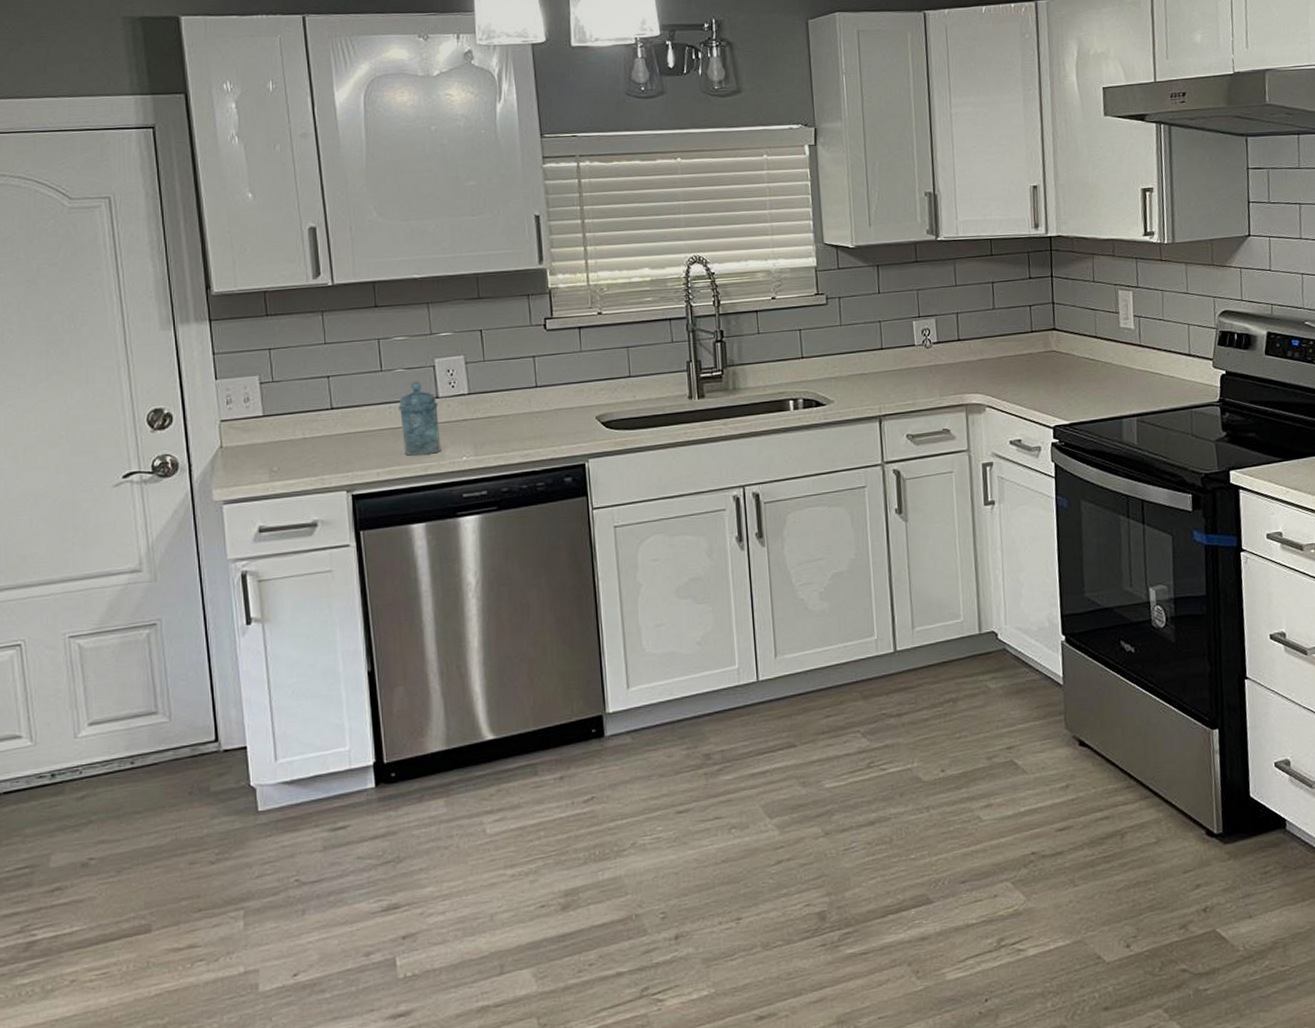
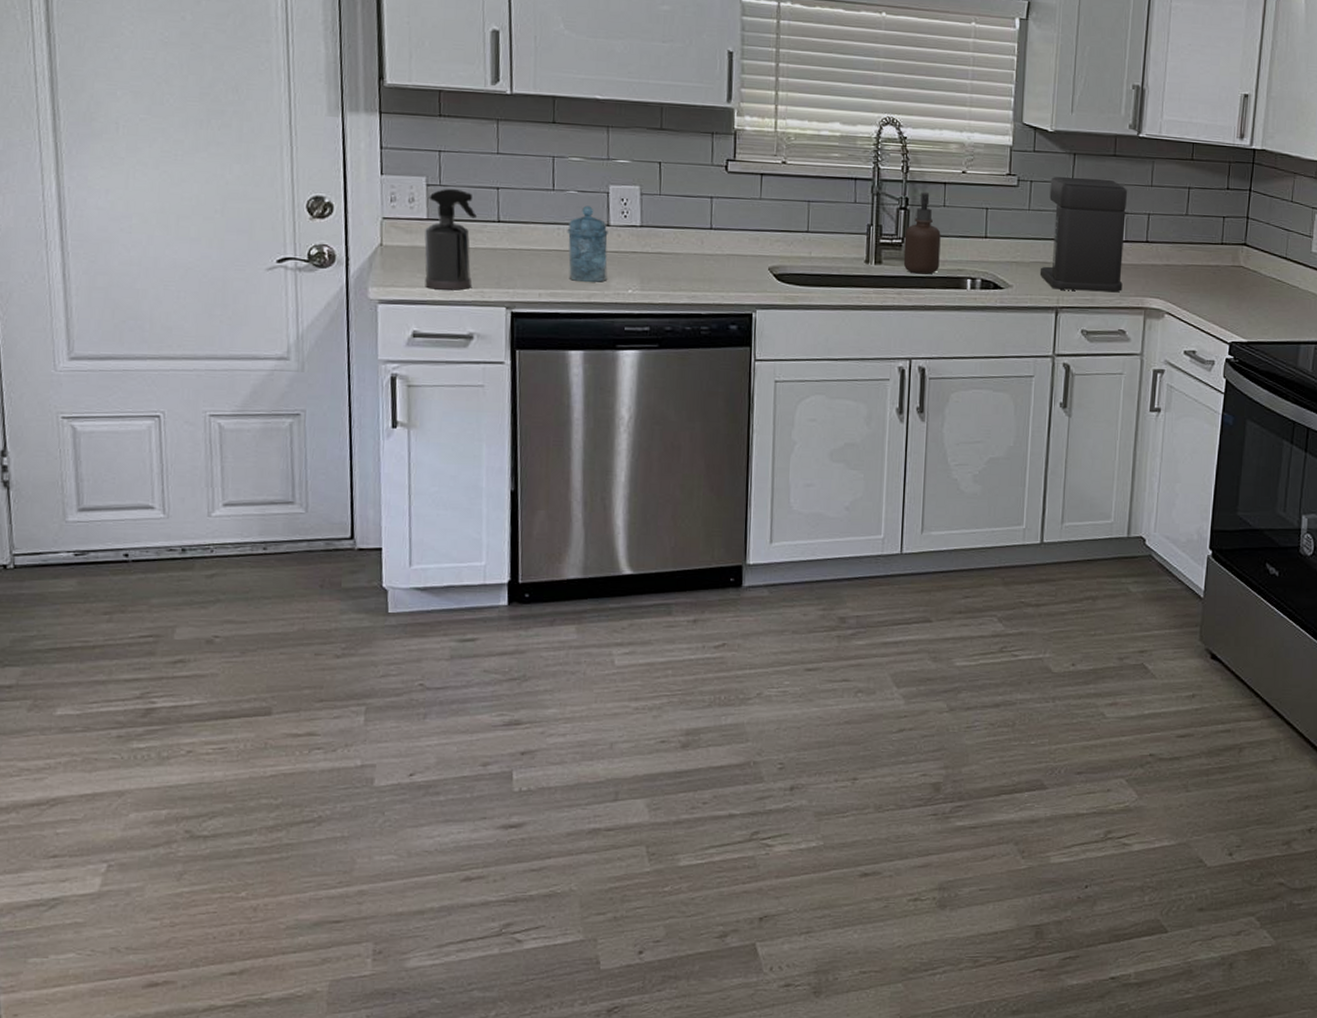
spray bottle: none [261,383,311,483] -> present [424,188,477,290]
soap dispenser: none [723,322,761,403] -> present [903,191,941,275]
coffee maker: none [857,286,941,399] -> present [1039,177,1127,293]

